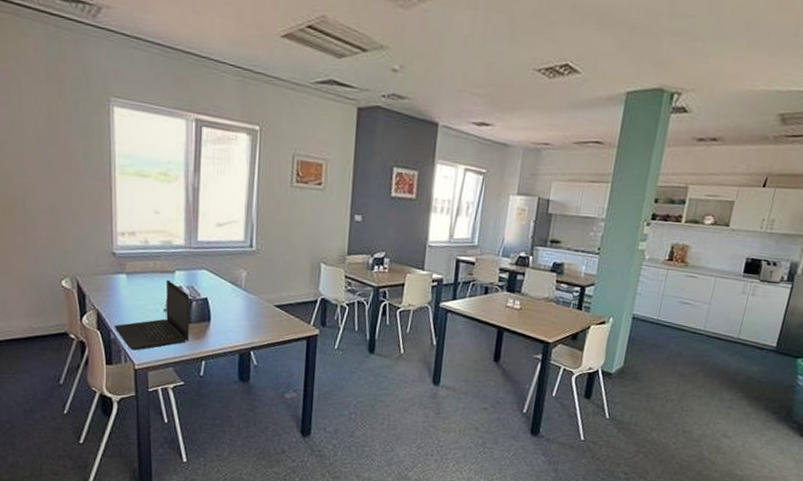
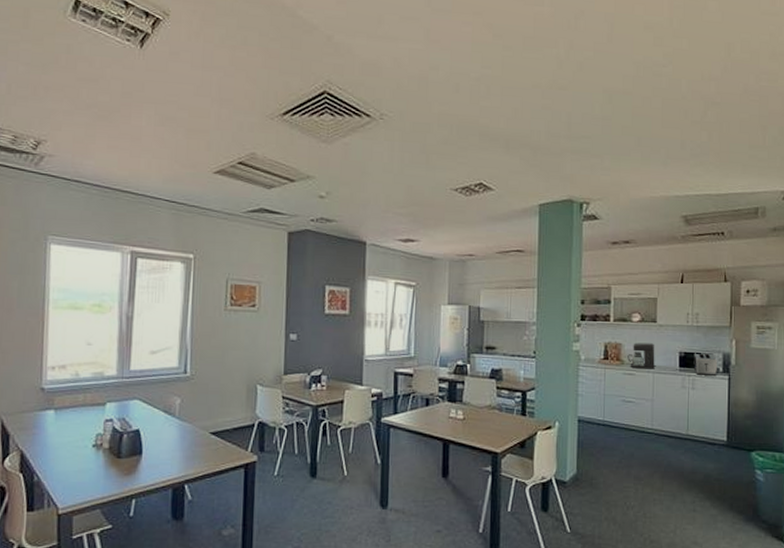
laptop: present [114,279,190,351] -> none [38,412,121,493]
coffee maker: none [692,245,722,274] -> present [627,343,655,369]

